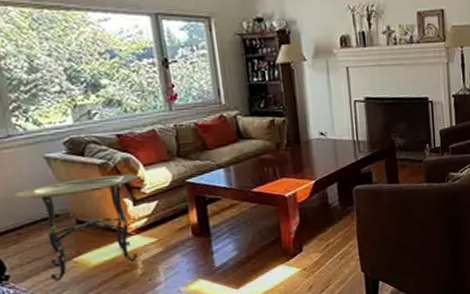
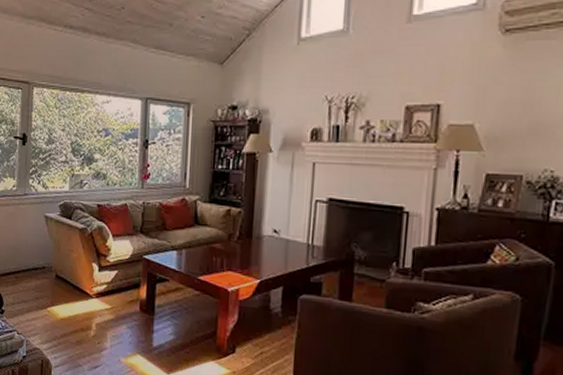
side table: present [14,174,140,281] -> none [20,239,108,325]

